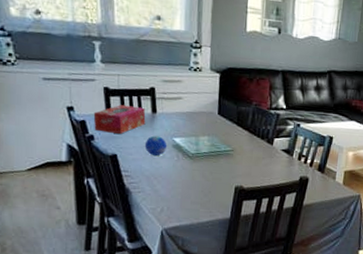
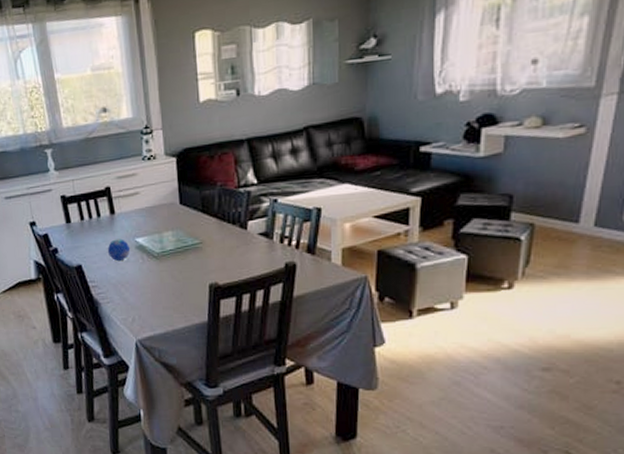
tissue box: present [93,105,146,134] -> none [54,210,105,243]

